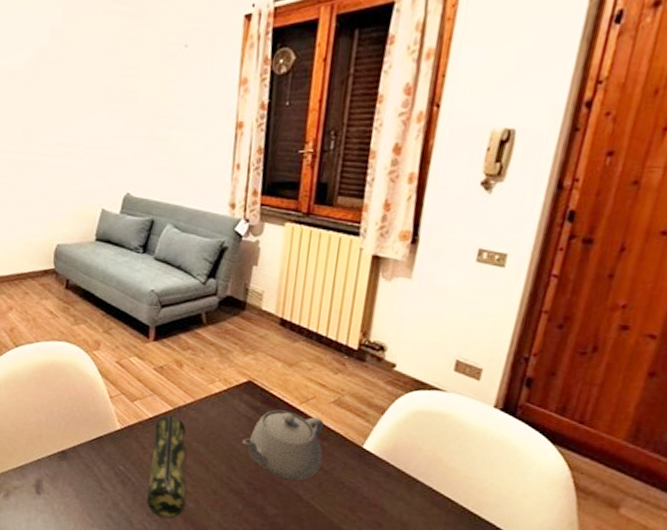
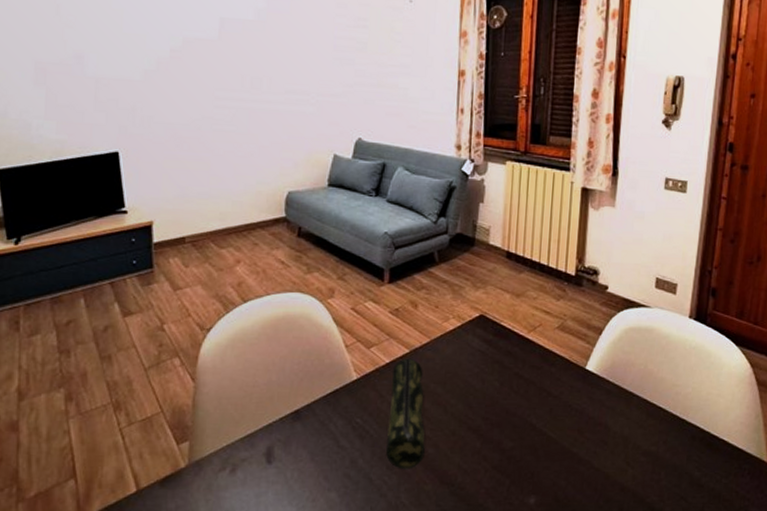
teapot: present [241,409,324,481] -> none [477,341,551,411]

